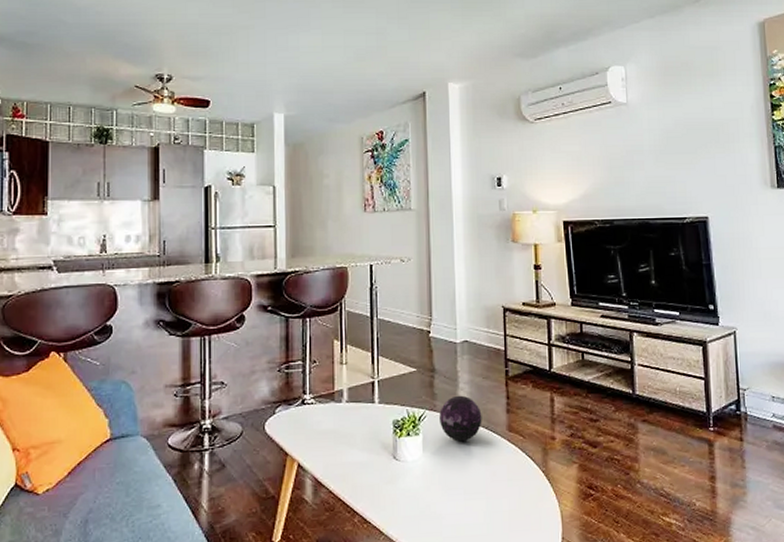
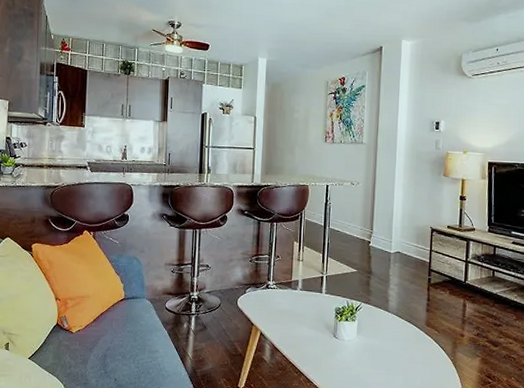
decorative orb: present [439,395,482,442] -> none [372,294,407,330]

